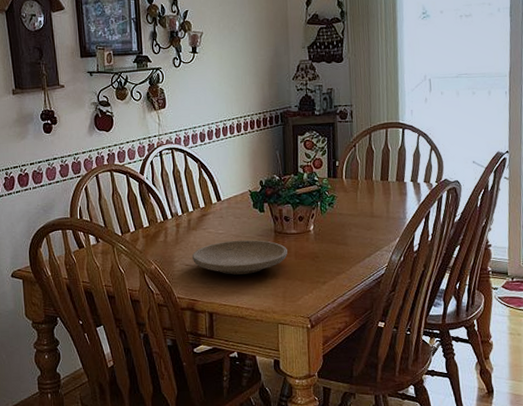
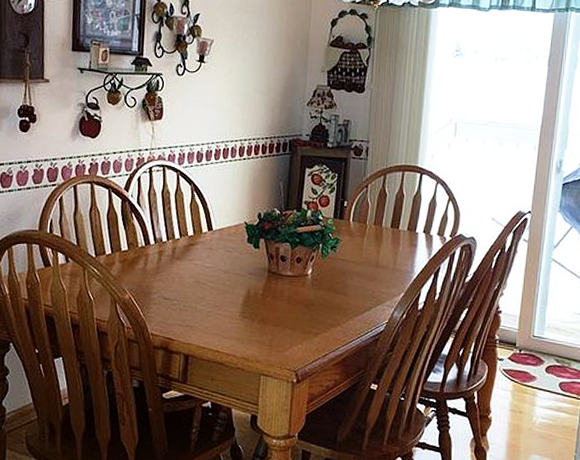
plate: present [191,240,288,275] -> none [172,276,280,316]

